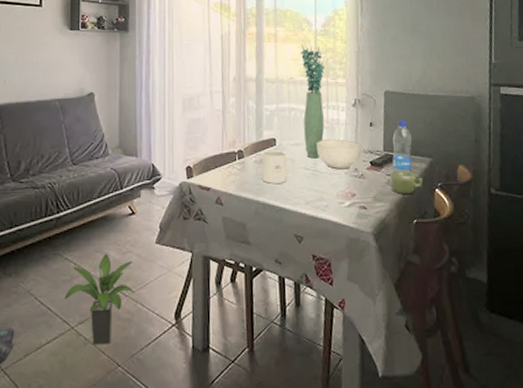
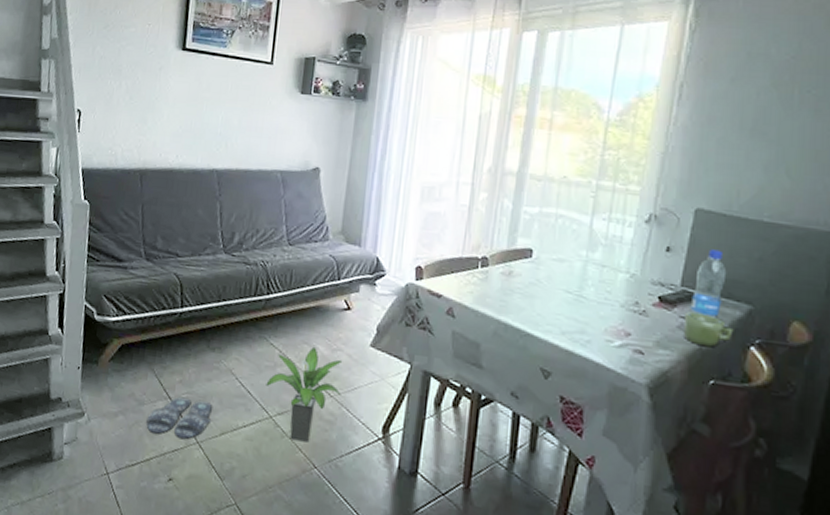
mug: present [261,151,297,185] -> none [508,262,556,305]
vase: present [300,46,325,159] -> none [570,137,613,282]
bowl: present [315,139,363,170] -> none [585,259,651,301]

